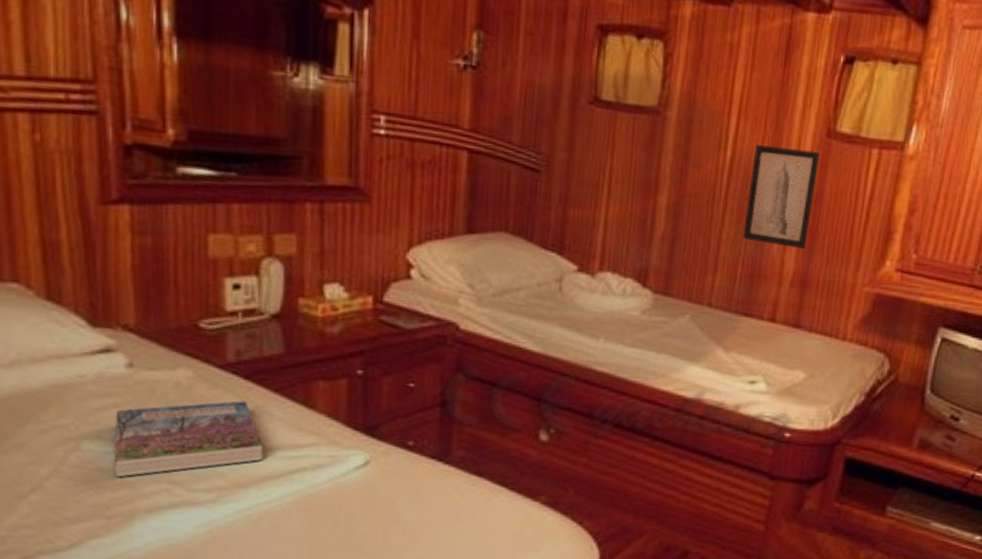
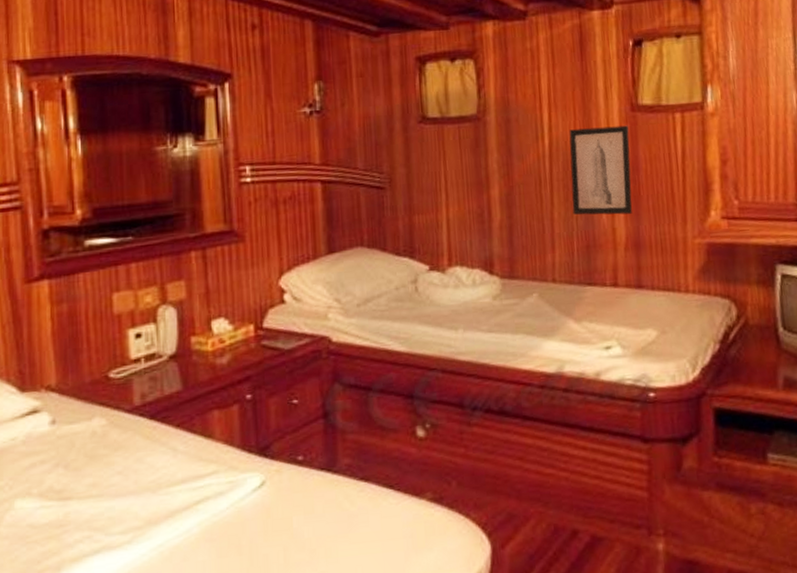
book: present [114,401,264,478] -> none [42,440,171,532]

